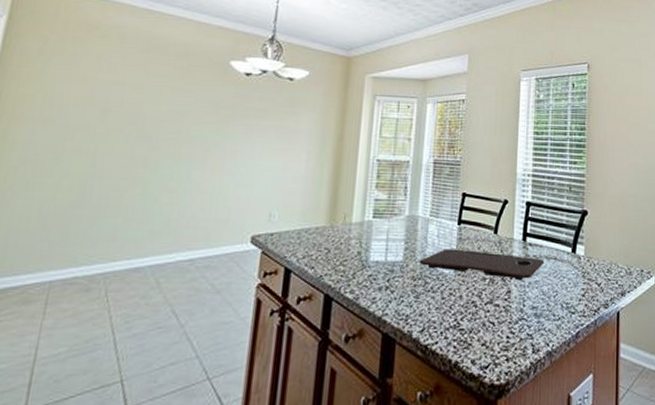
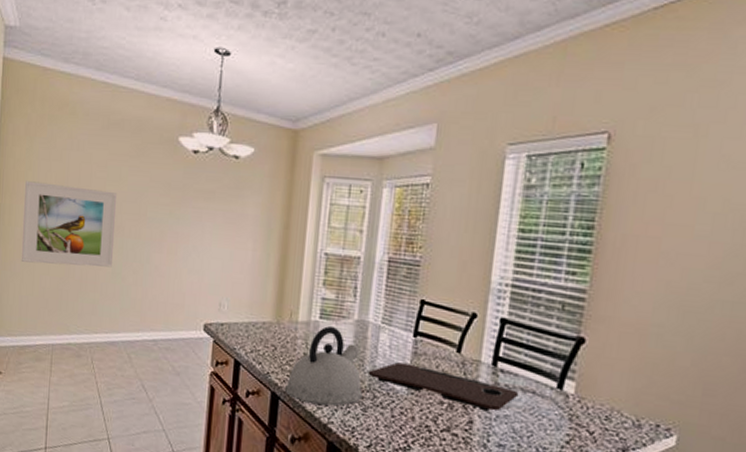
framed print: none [15,103,154,191] -> present [22,181,117,268]
kettle: none [339,225,415,300] -> present [285,326,363,406]

